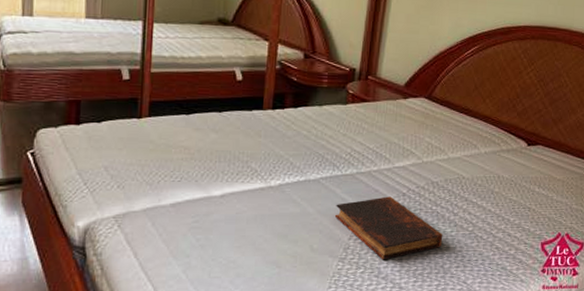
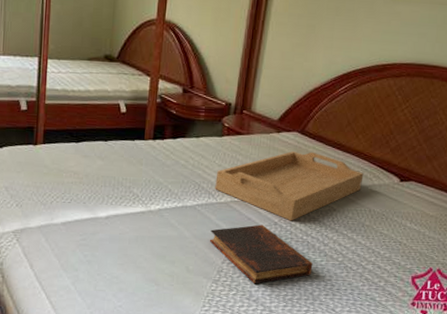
serving tray: none [340,118,492,191] -> present [215,151,364,221]

